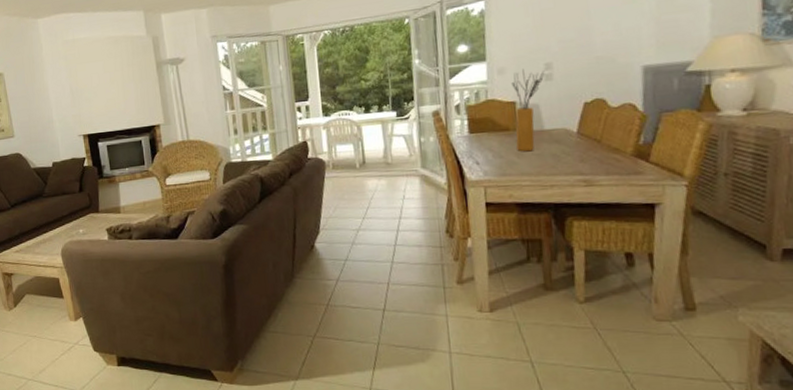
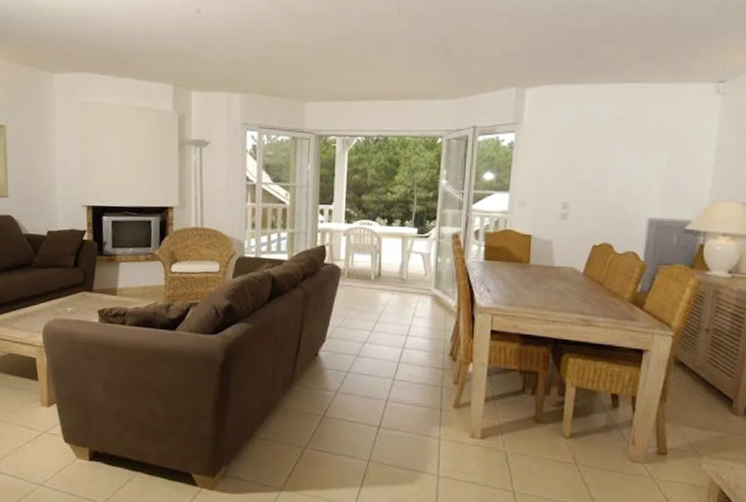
vase: present [511,68,545,152] -> none [527,204,561,286]

